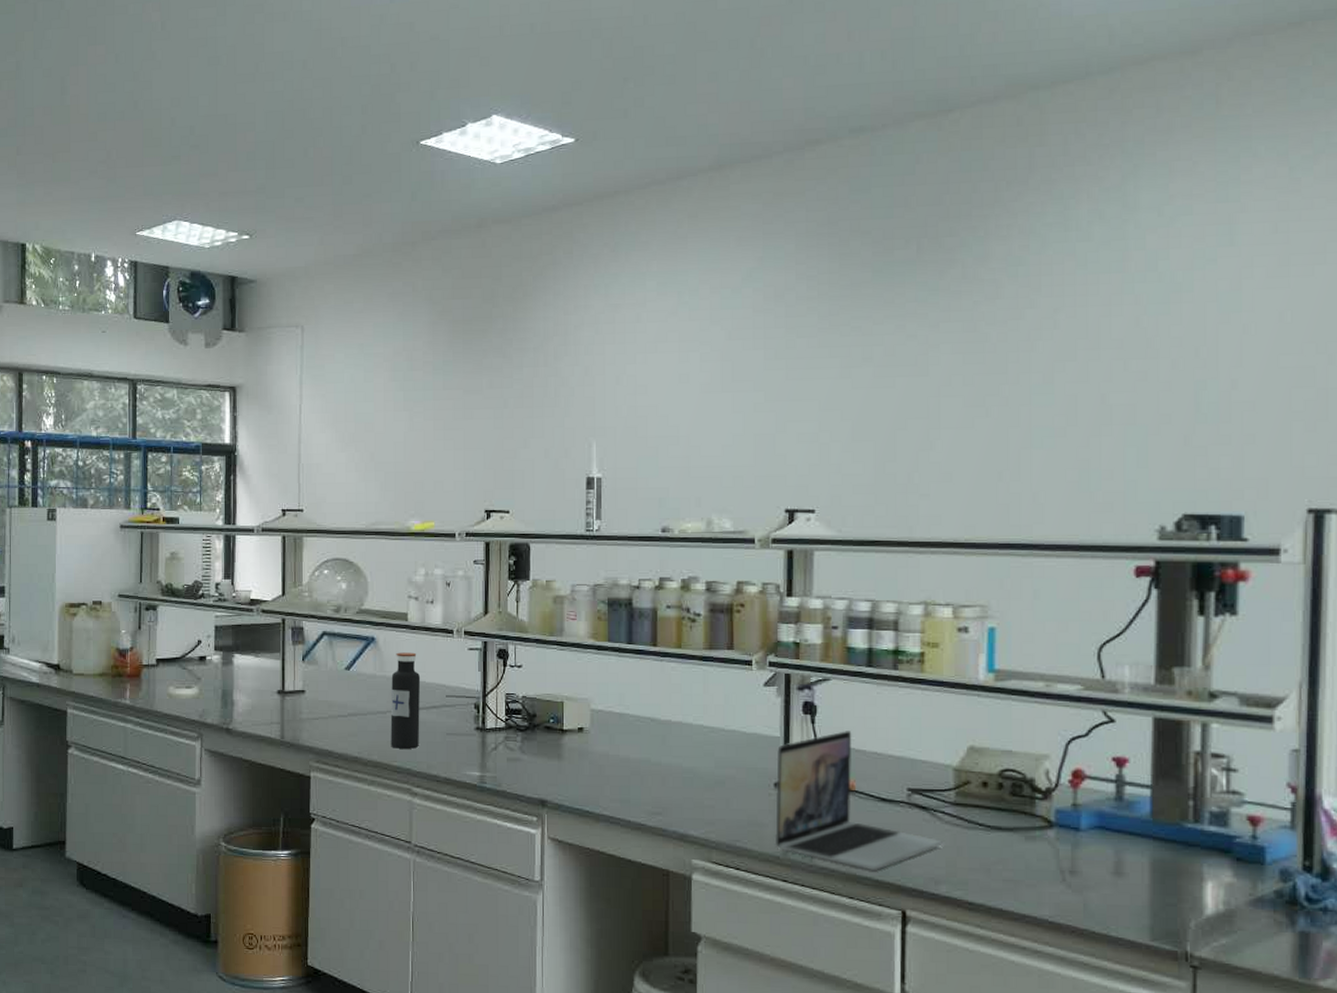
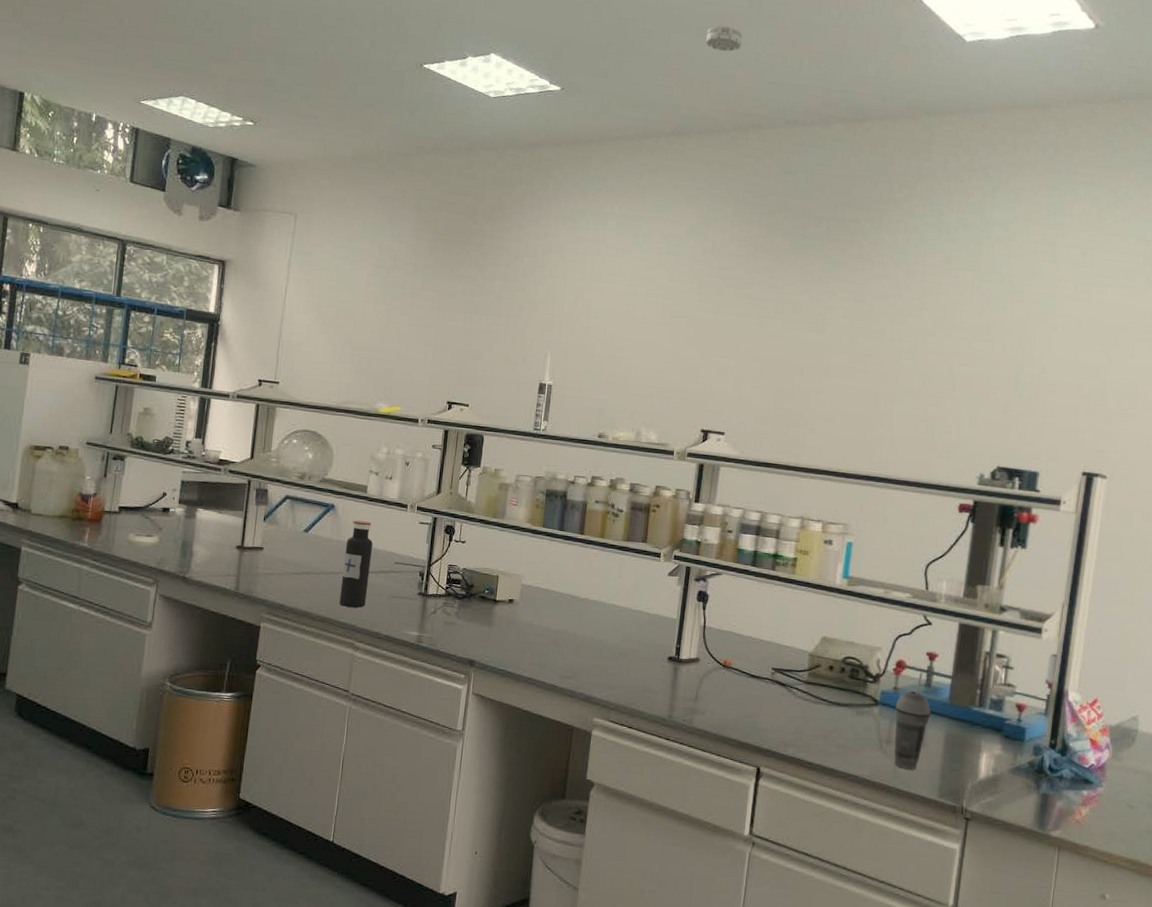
smoke detector: none [740,31,785,62] -> present [706,25,743,52]
laptop: present [774,731,942,871] -> none [662,617,794,734]
beverage cup: none [1077,783,1128,906] -> present [894,673,931,769]

